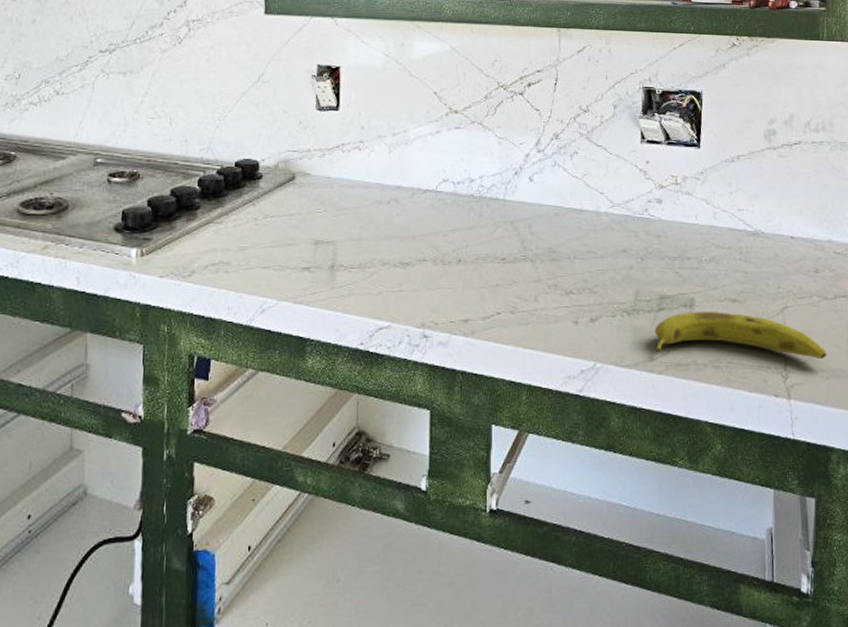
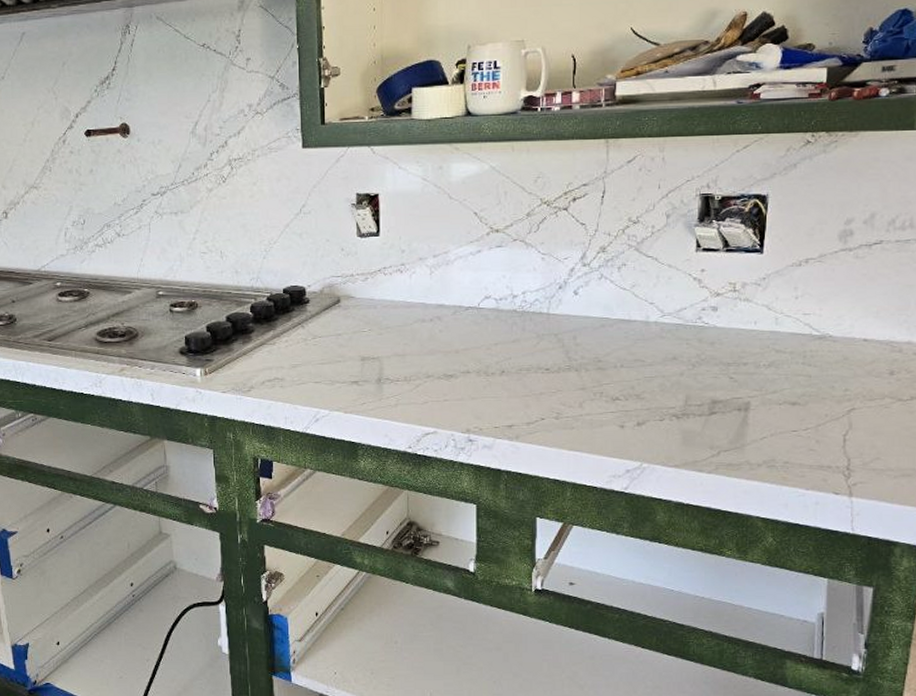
fruit: present [654,312,827,360] -> none [705,415,897,459]

